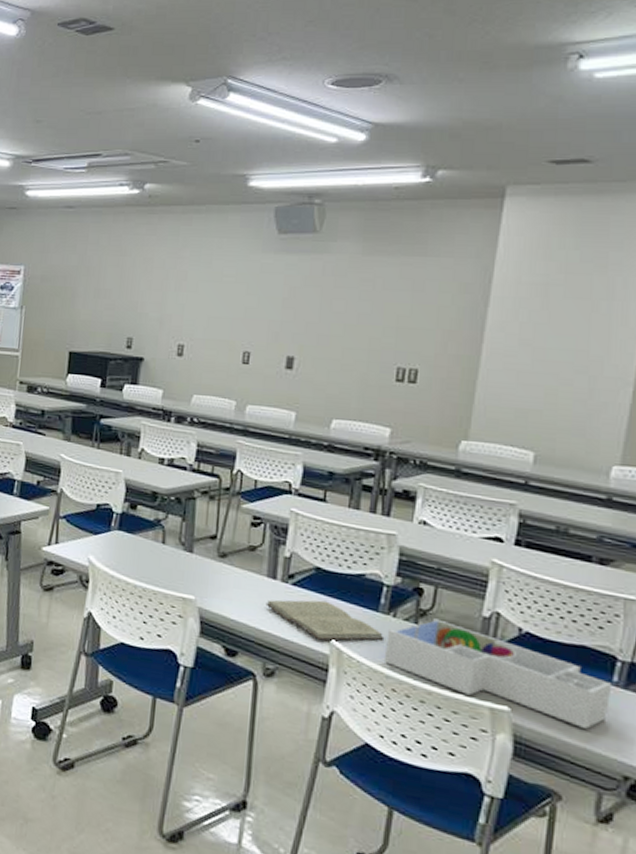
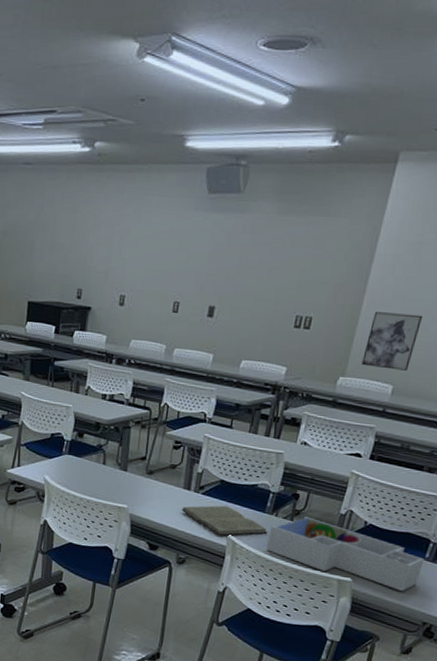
wall art: none [489,363,562,434] -> present [362,312,422,371]

